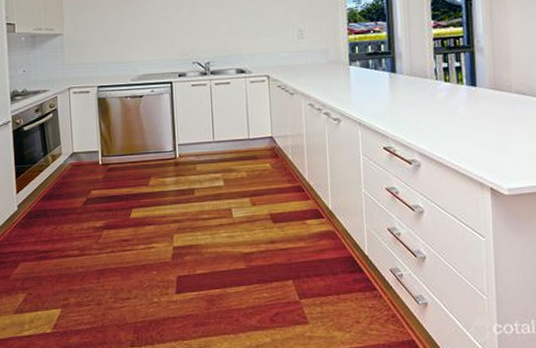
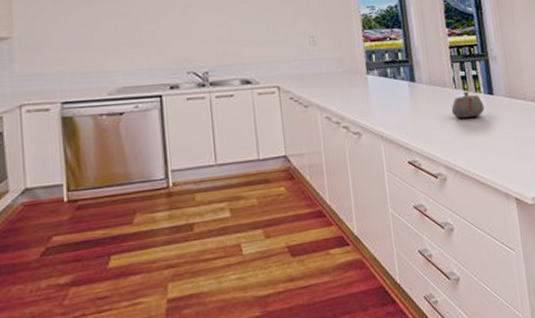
teapot: none [430,82,465,109] -> present [451,91,485,119]

